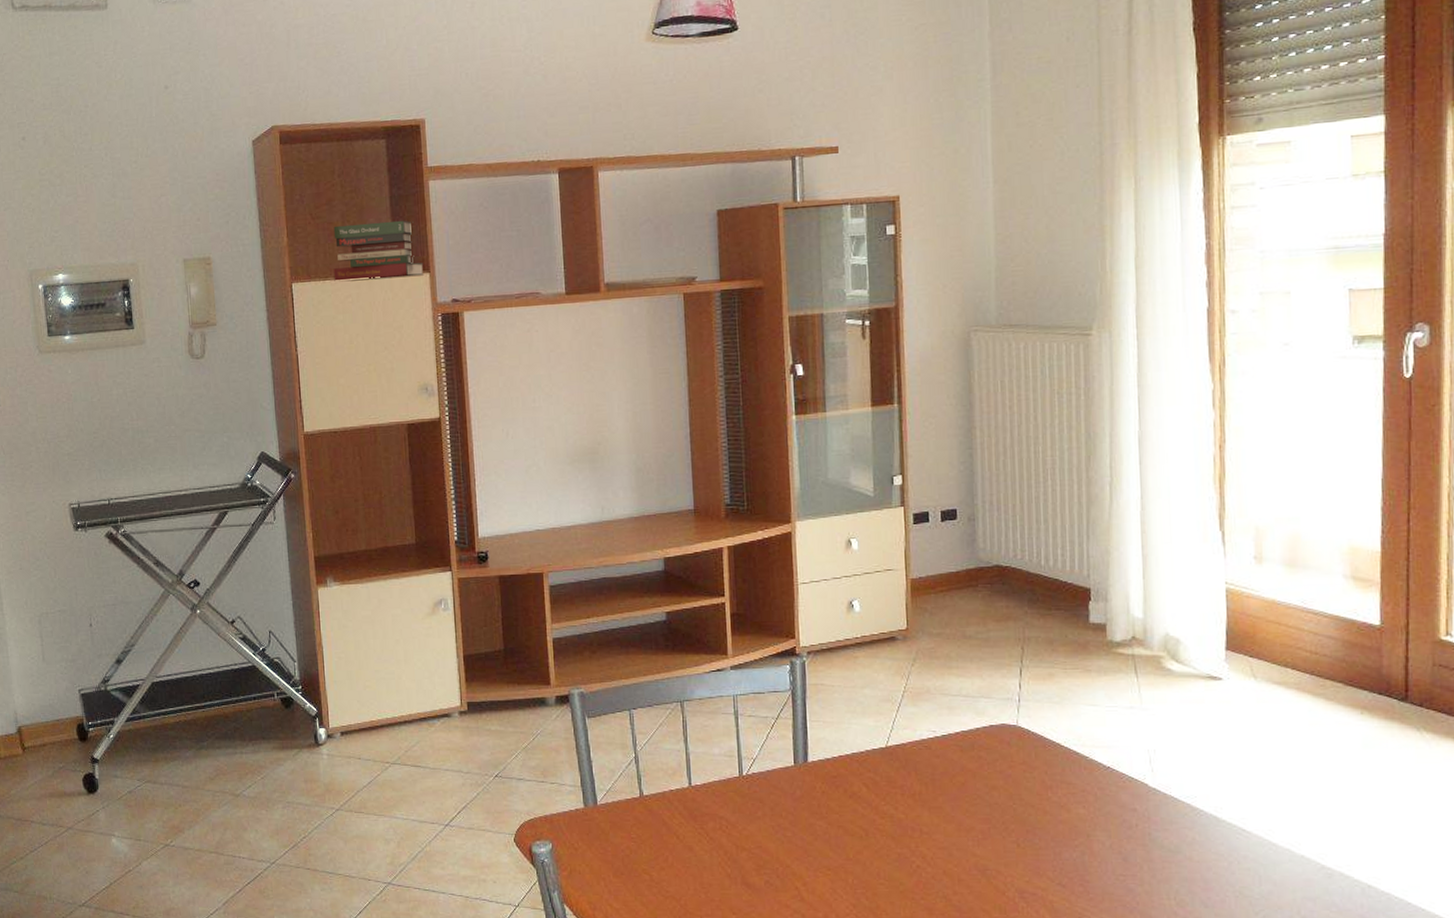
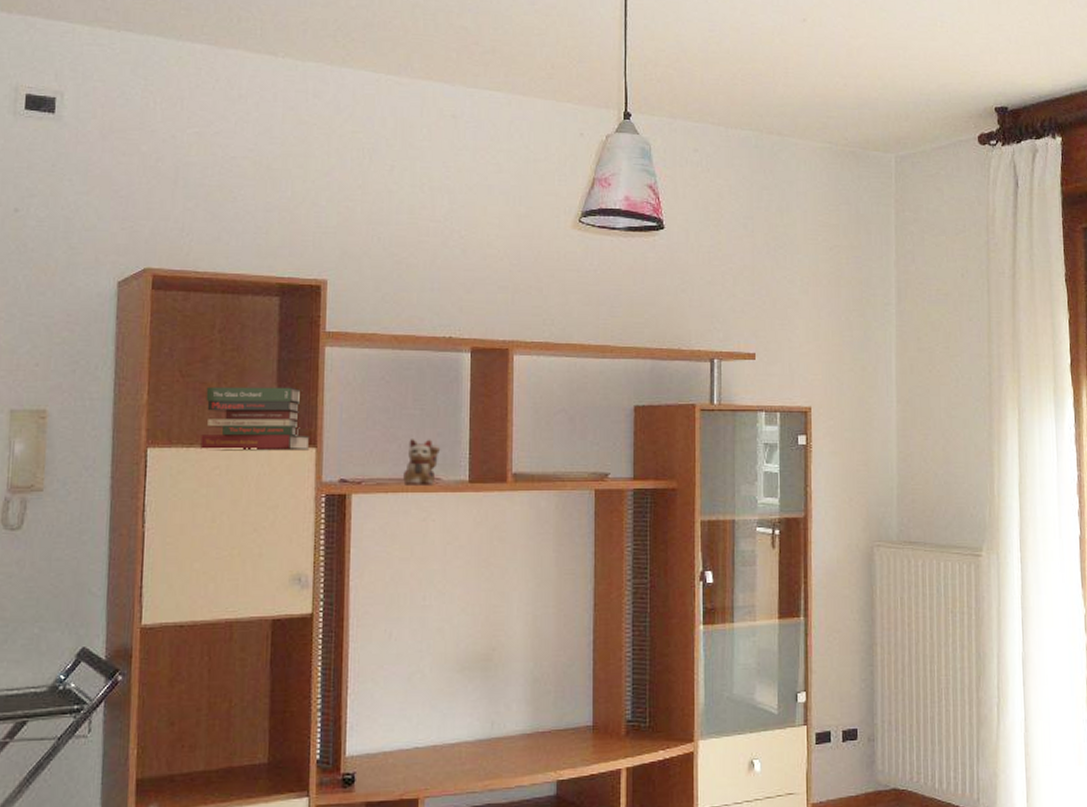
decorative figurine: none [507,257,538,302] -> present [403,437,441,487]

